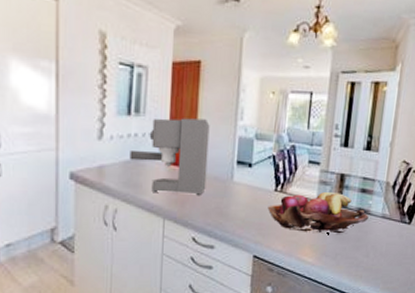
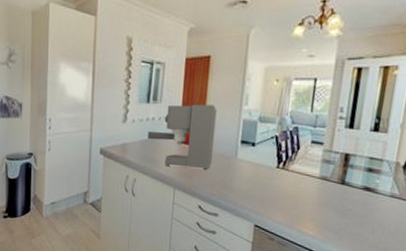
fruit basket: present [267,192,369,234] -> none [269,170,376,210]

